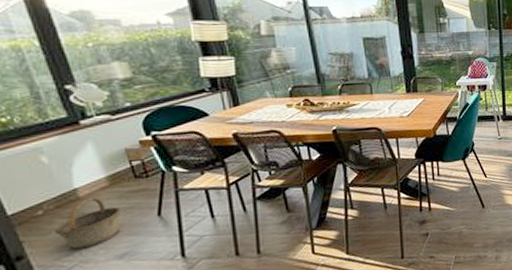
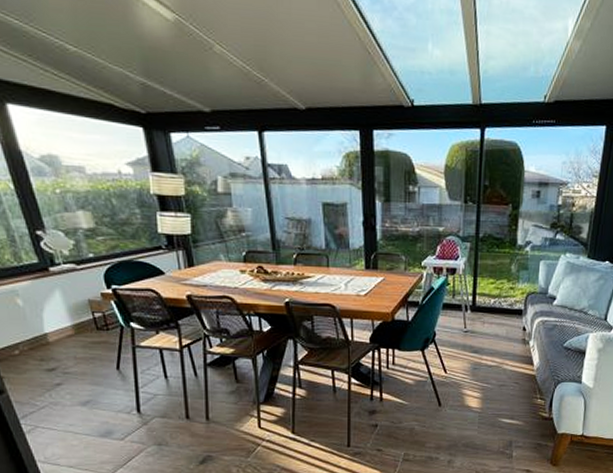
basket: present [53,197,121,250] -> none [28,344,85,391]

